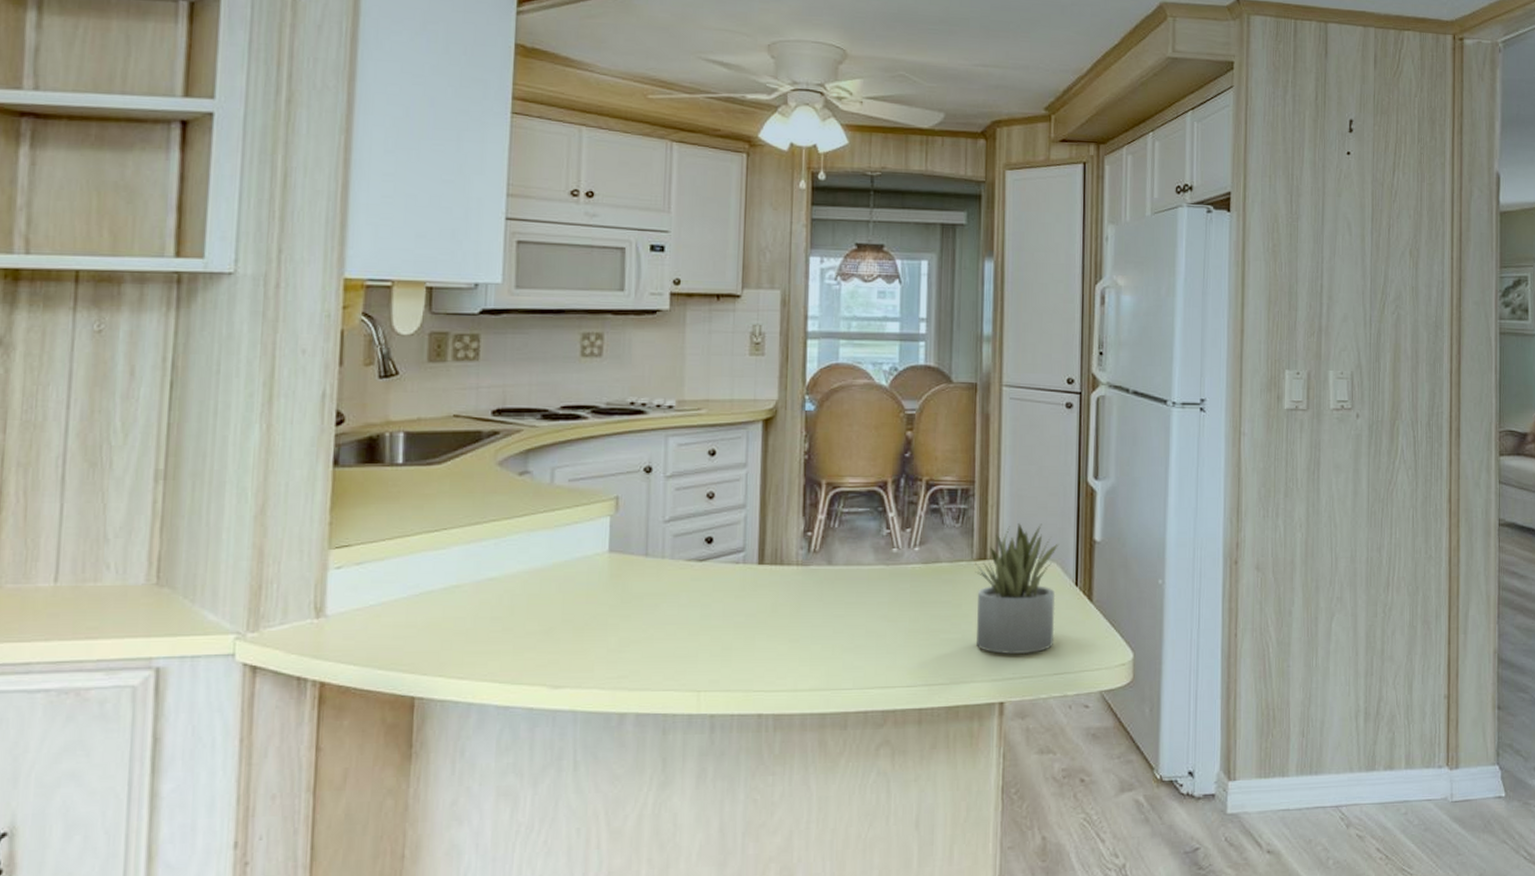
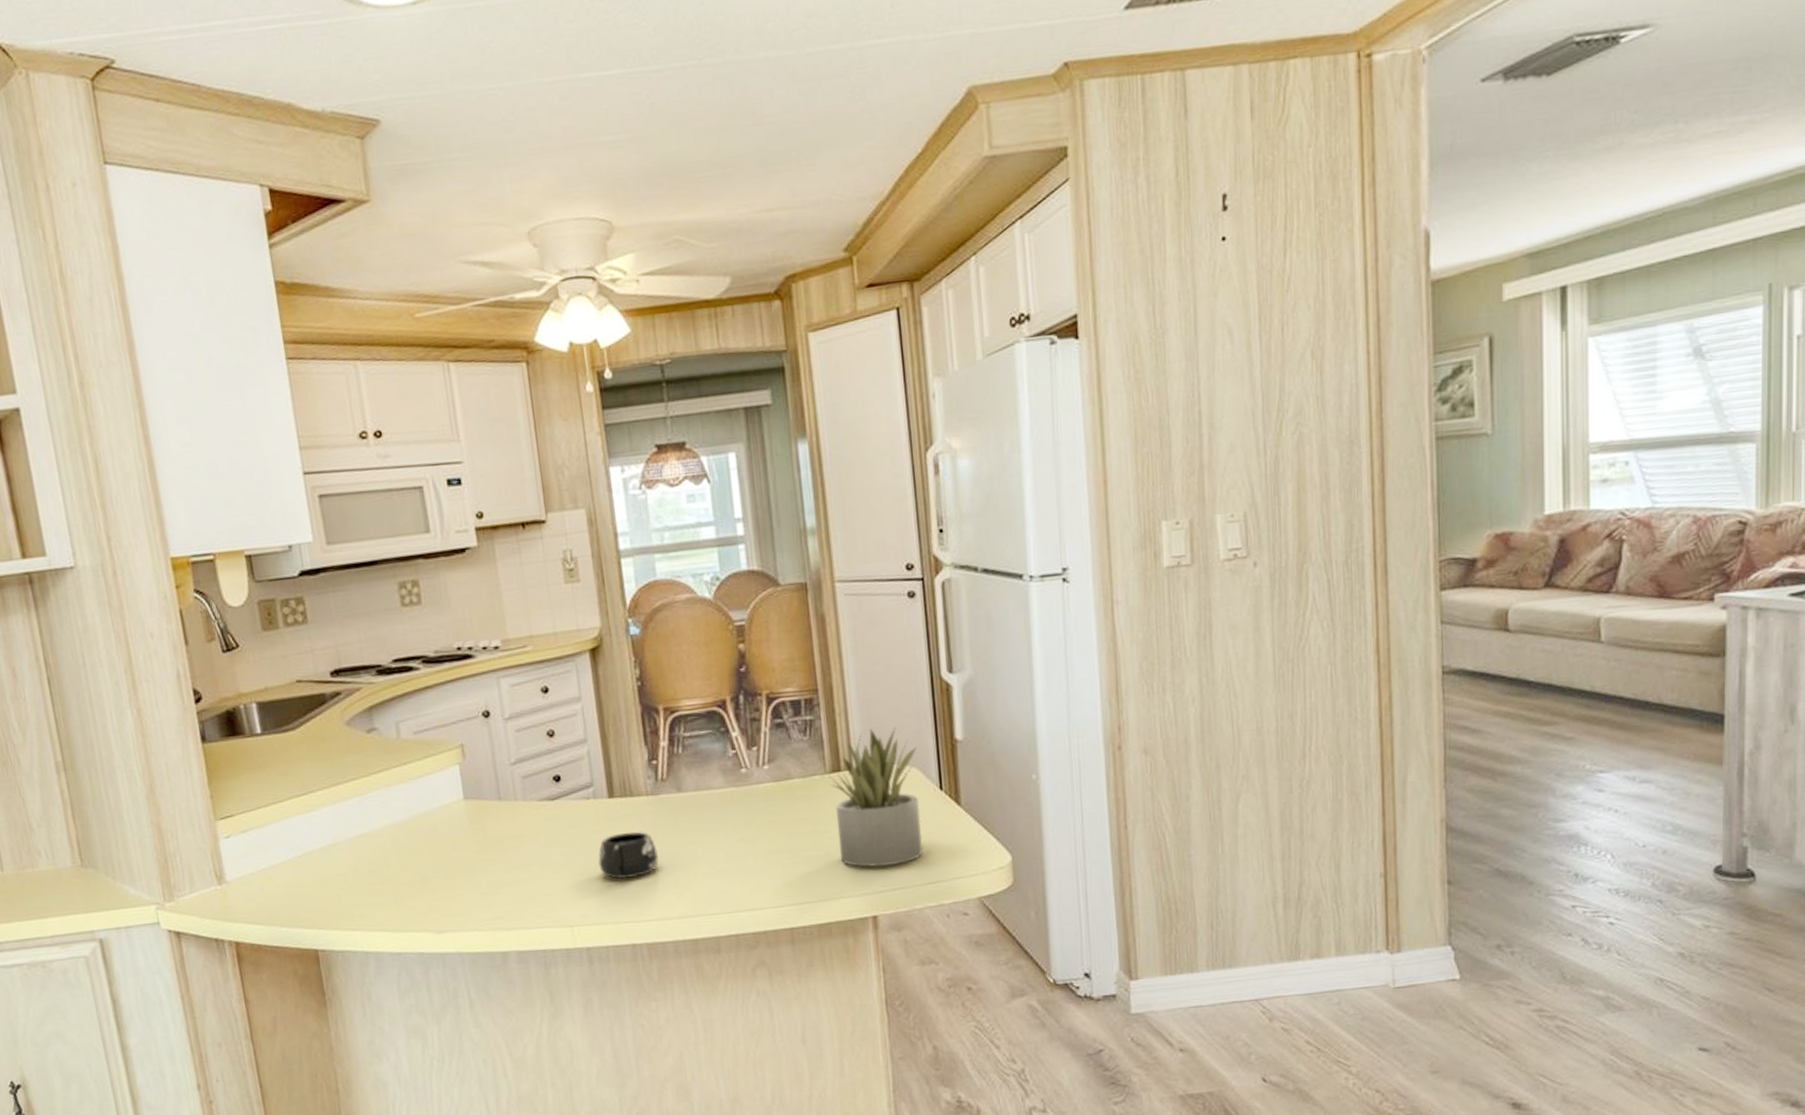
mug: none [737,600,799,646] -> present [598,831,659,879]

